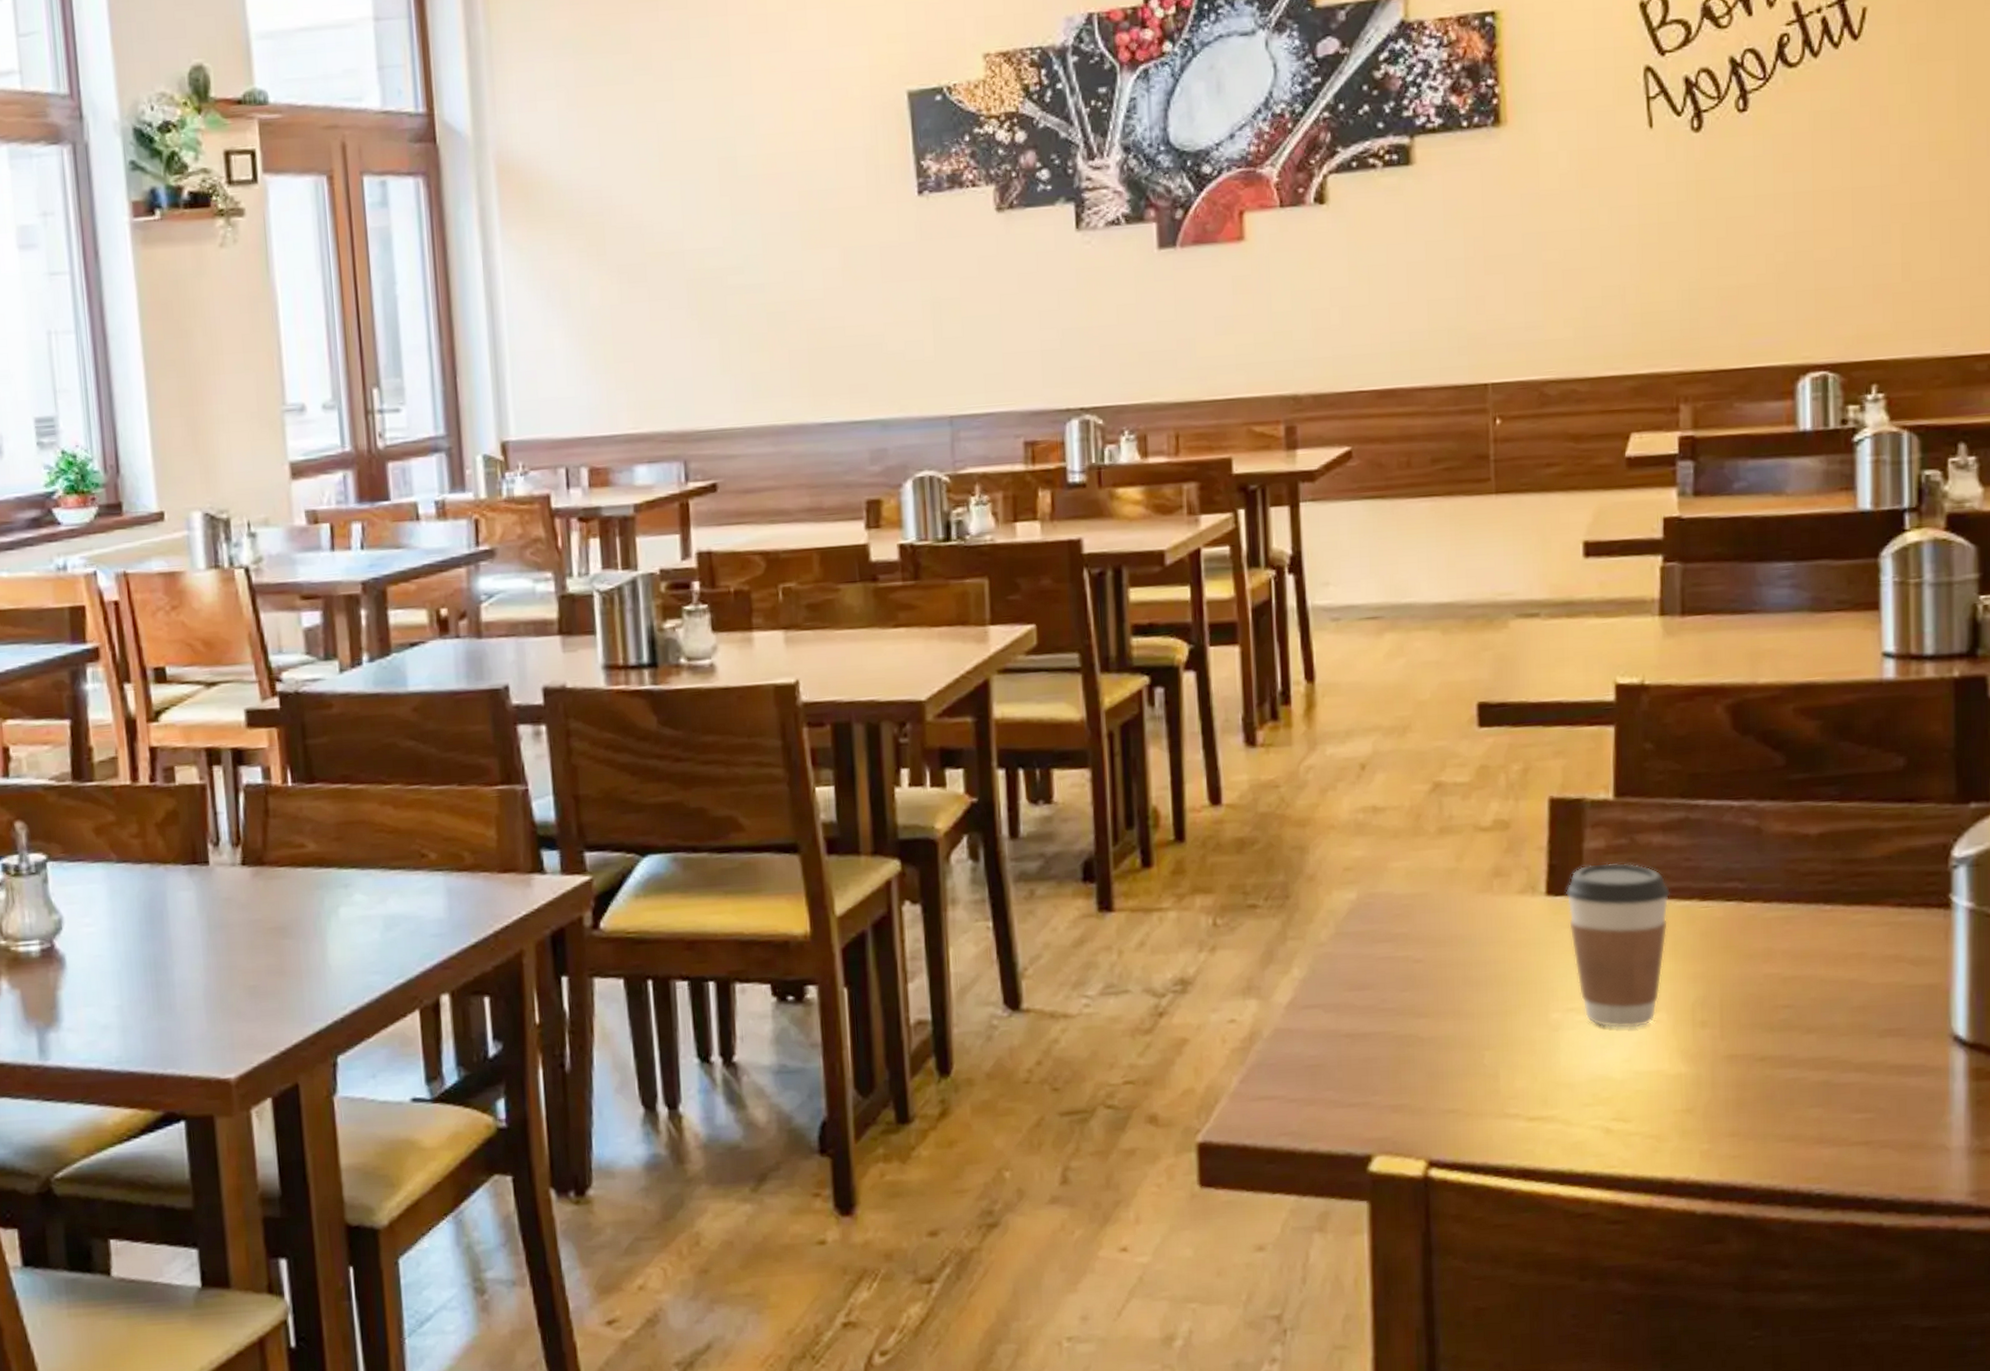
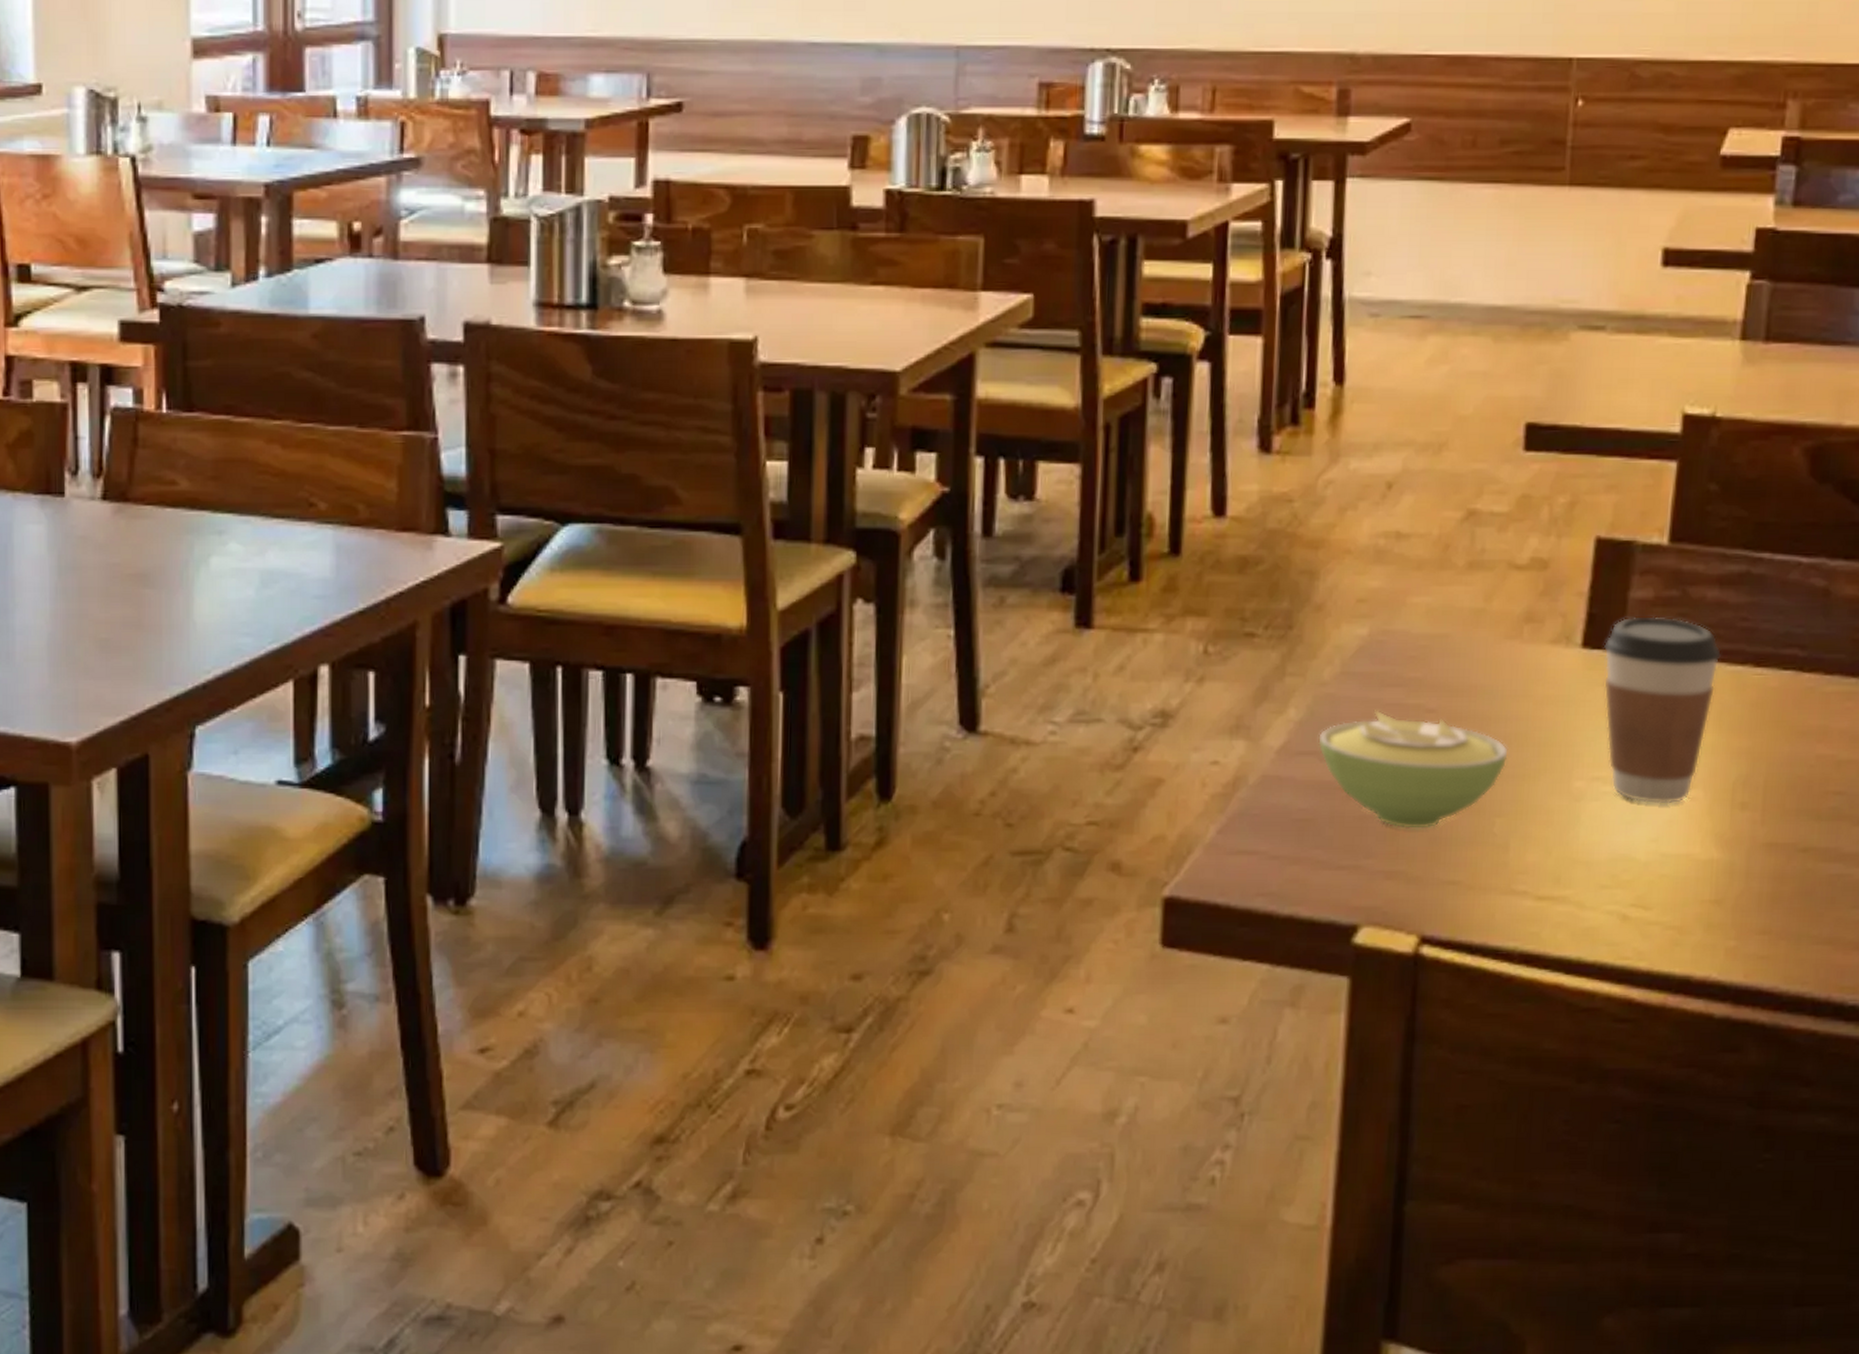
sugar bowl: none [1321,963,1491,1067] -> present [1318,710,1510,830]

